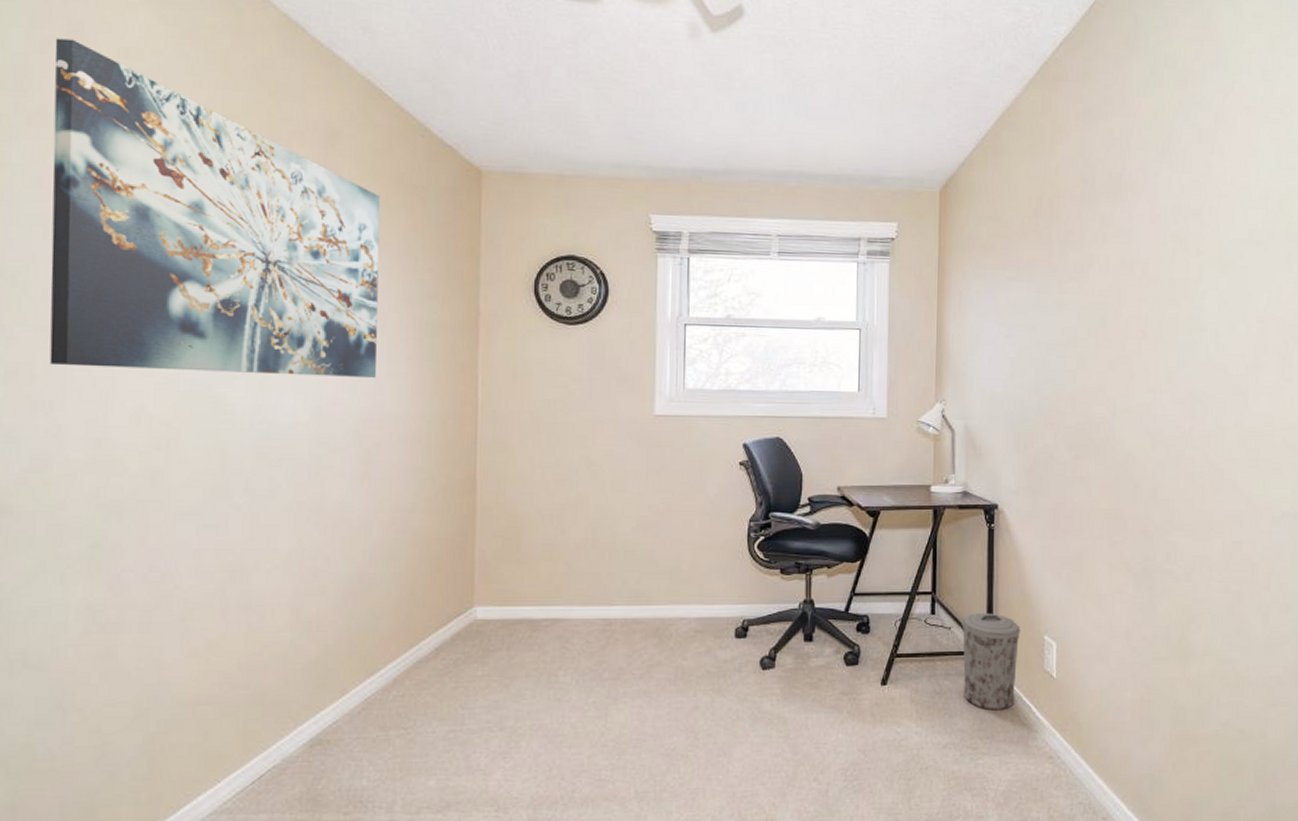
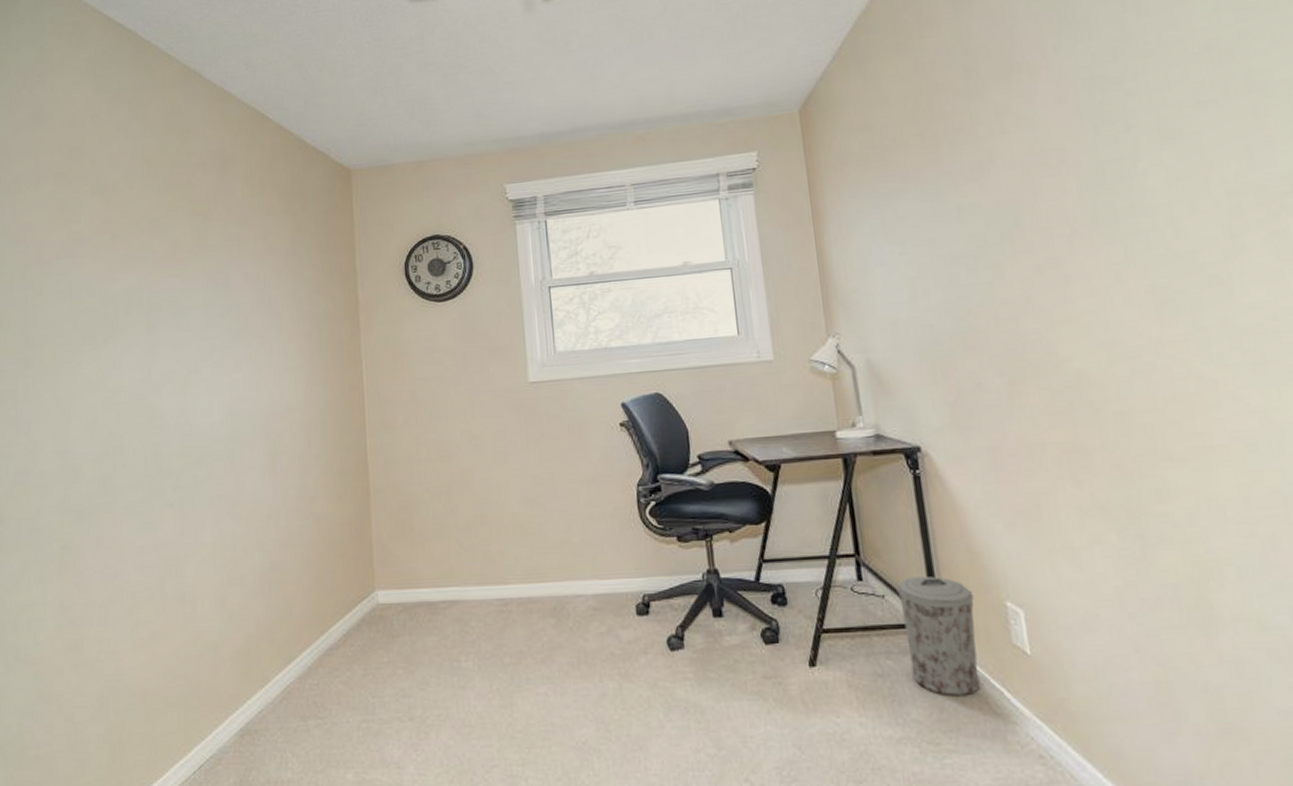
wall art: present [49,38,381,377] -> none [25,119,276,390]

